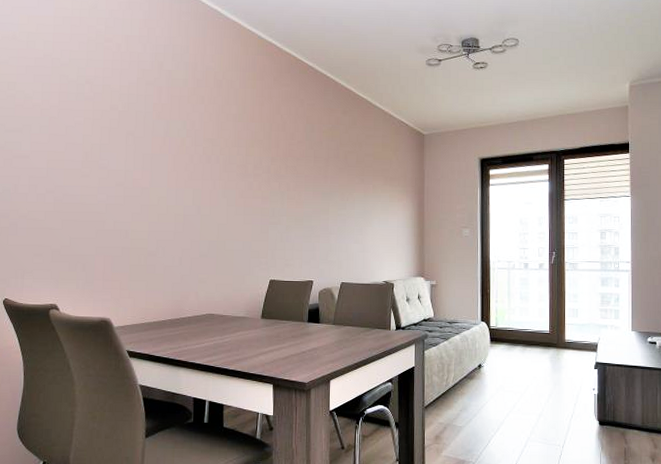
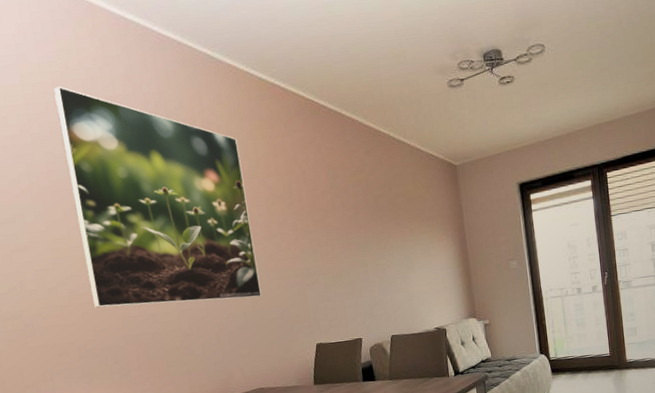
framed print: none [74,21,231,229] -> present [54,85,262,308]

